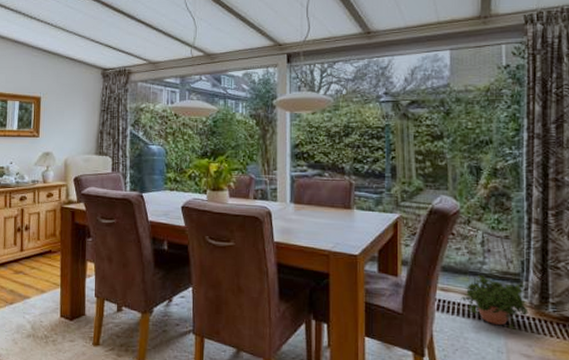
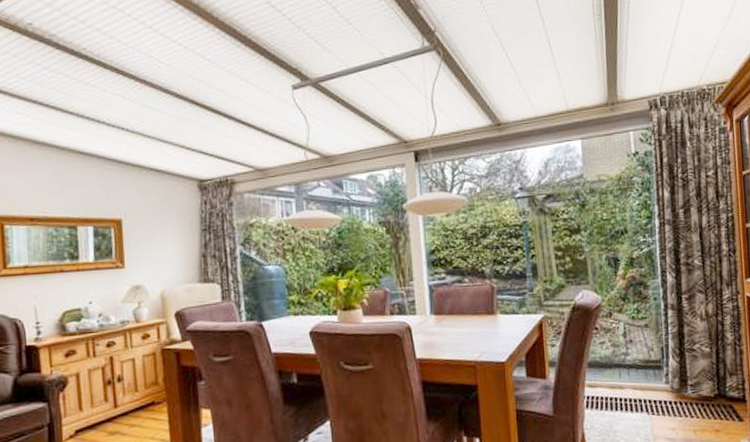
potted plant: present [461,274,529,332] -> none [608,366,671,418]

